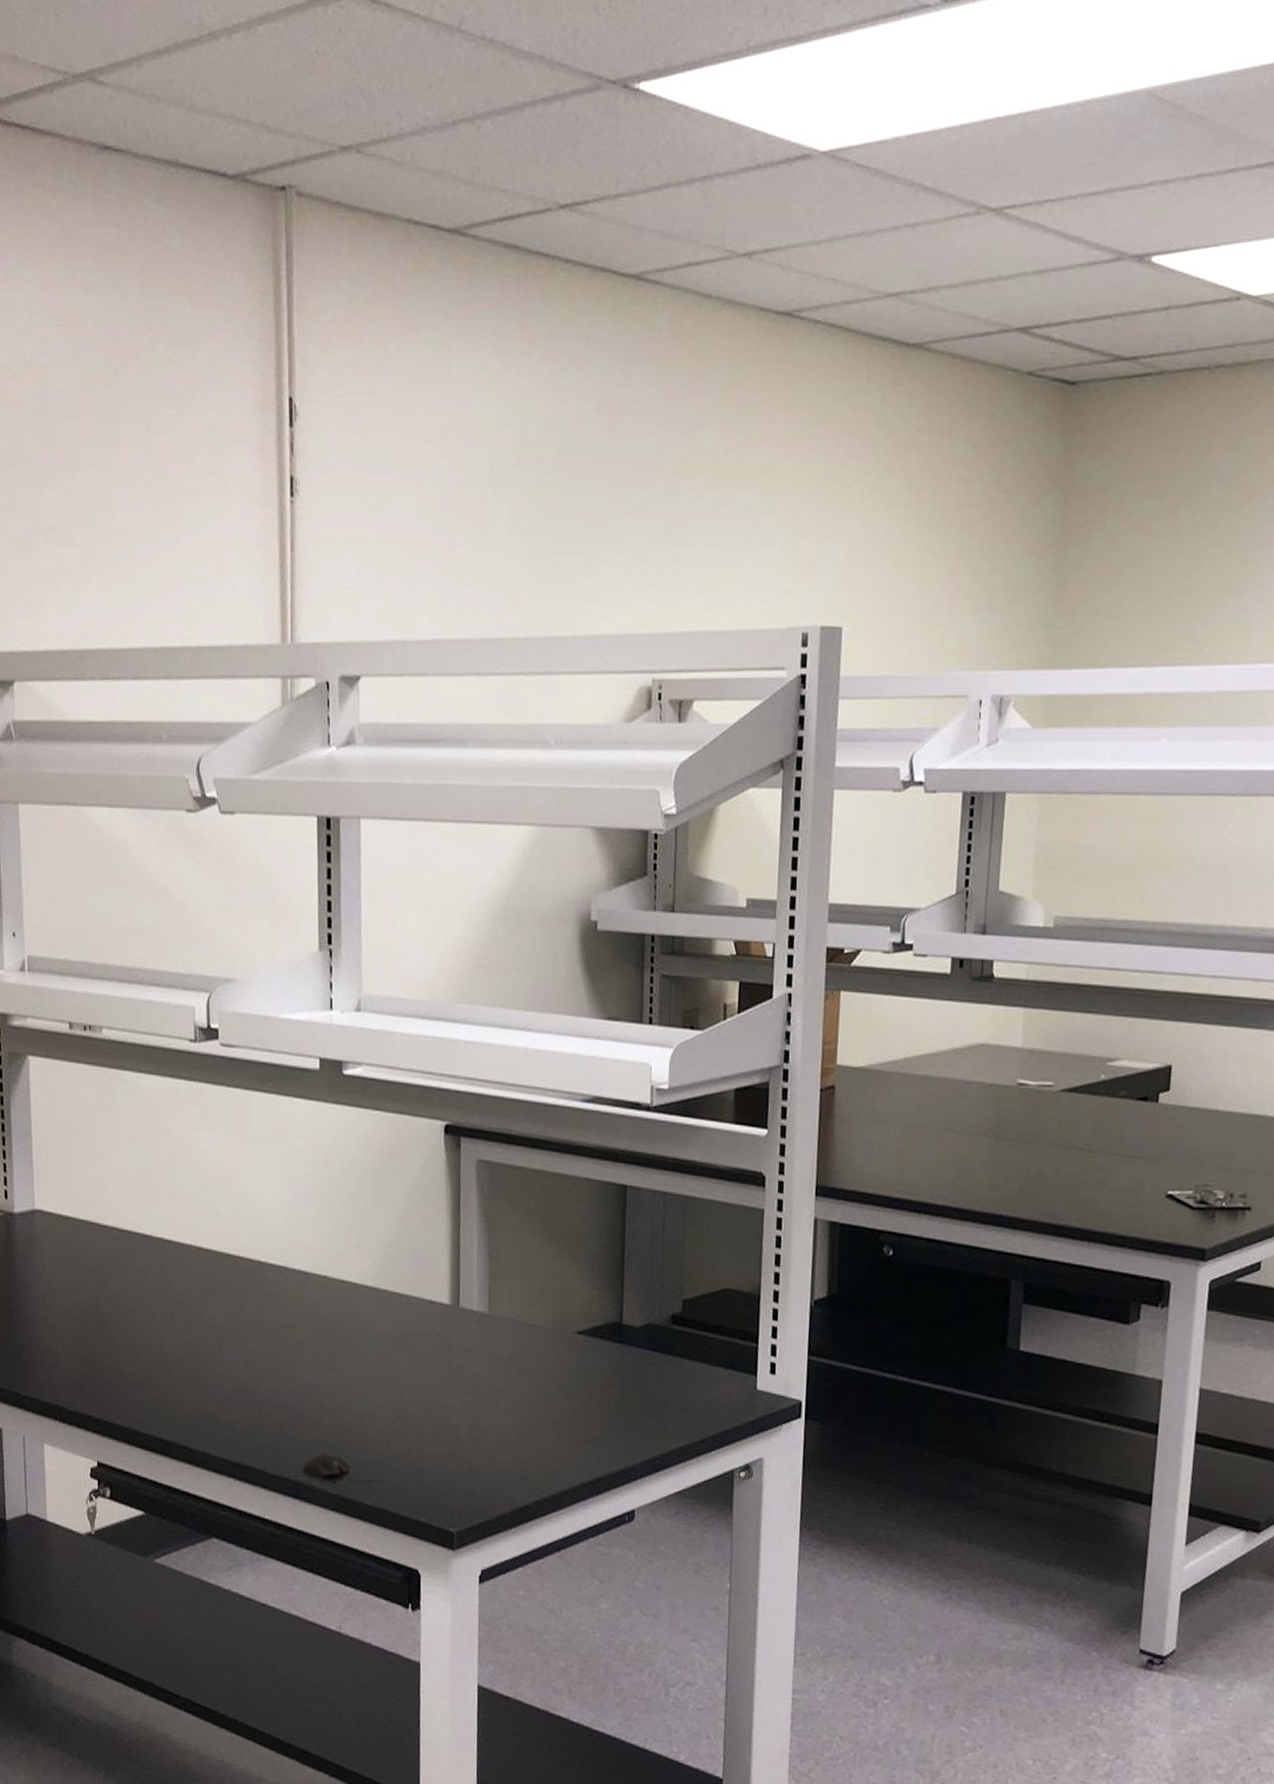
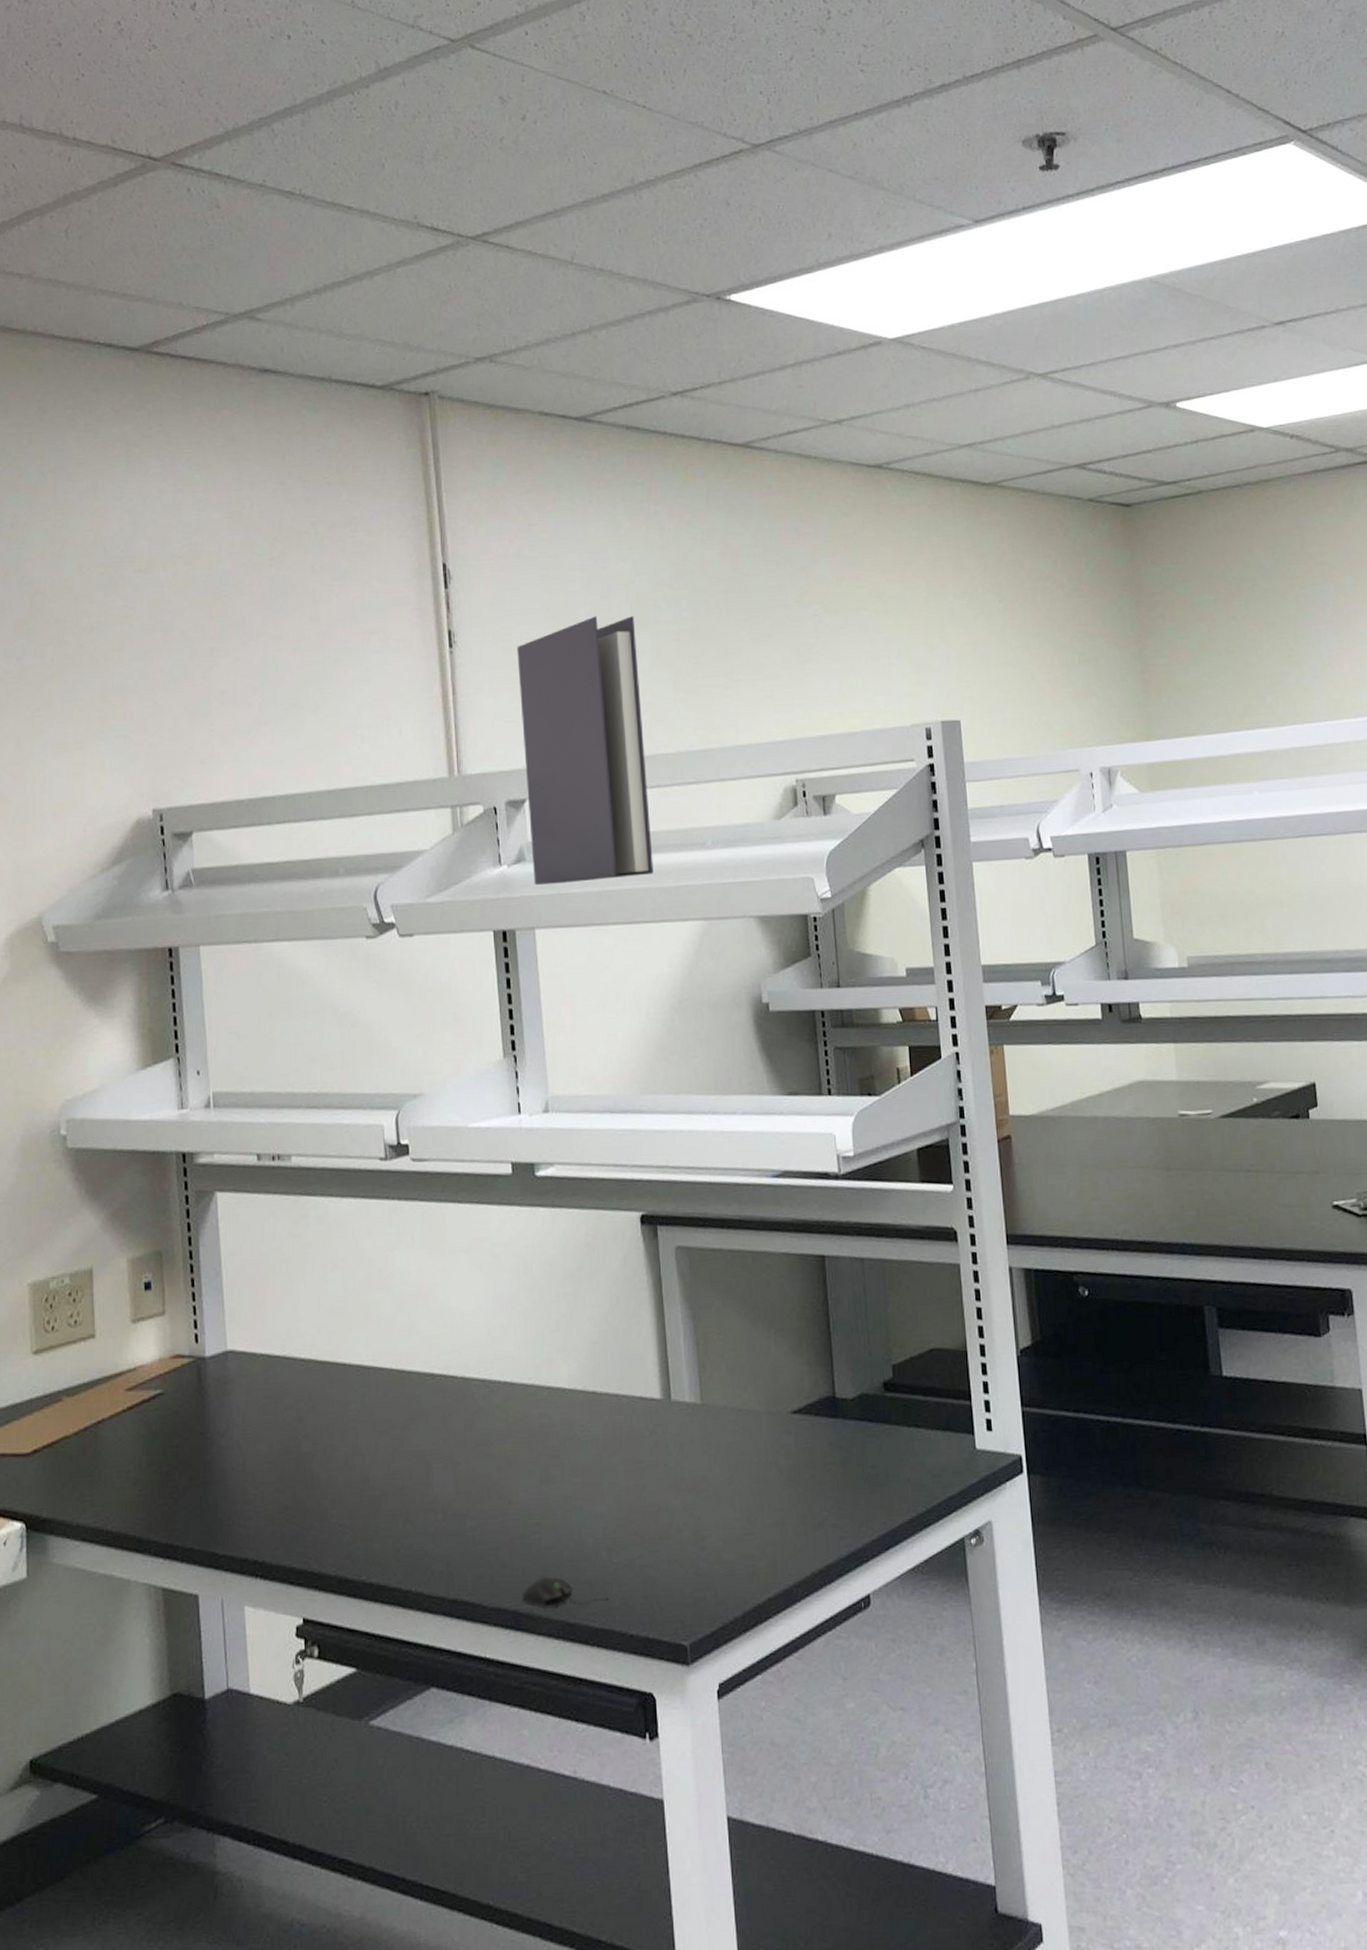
binder: none [362,472,494,773] -> present [517,616,654,885]

